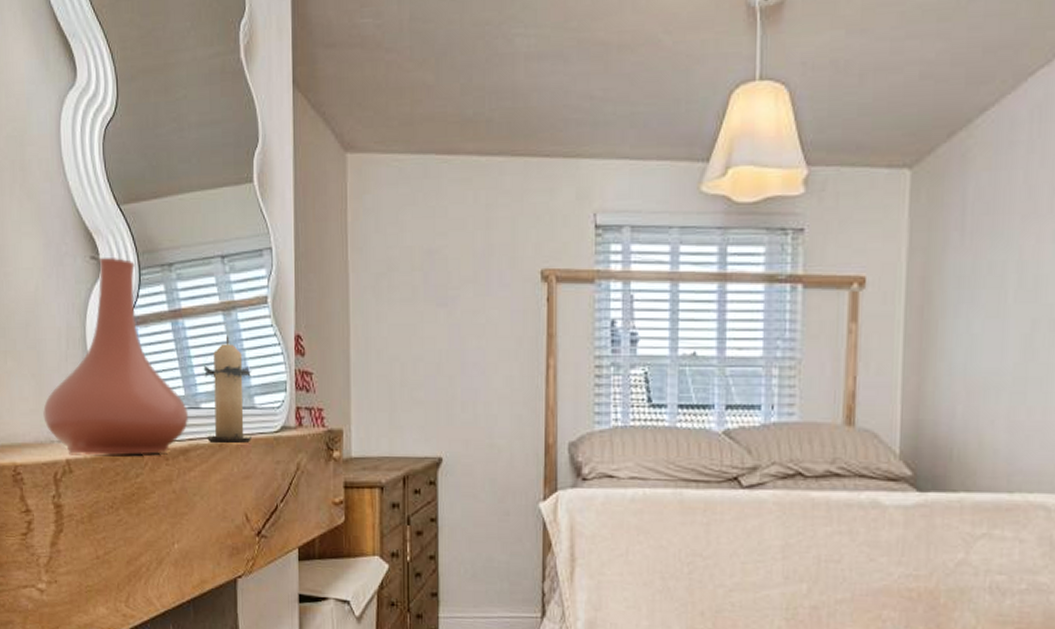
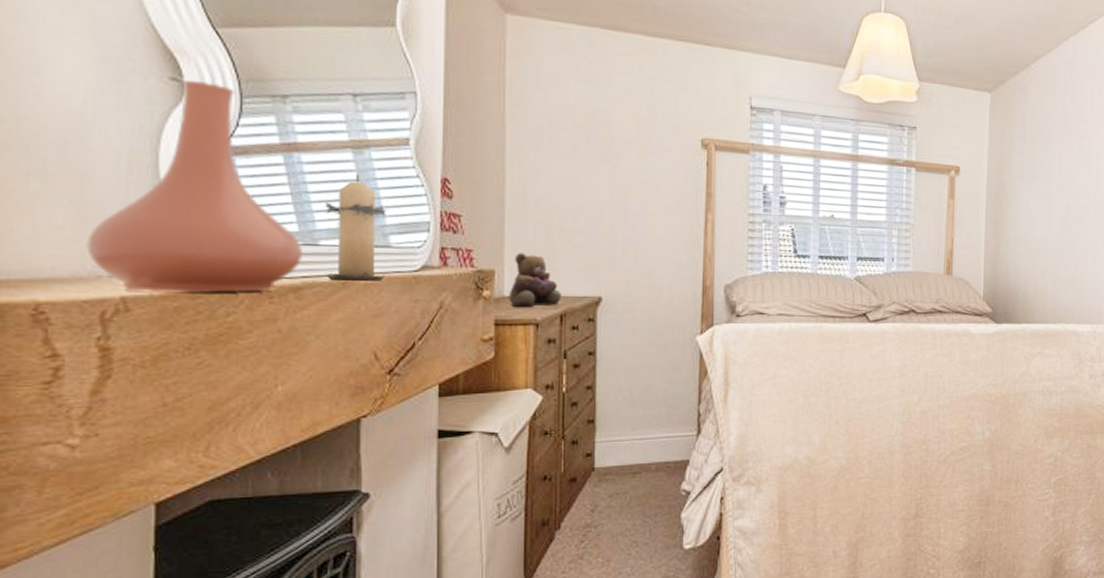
teddy bear: none [355,409,404,469] -> present [508,252,561,307]

